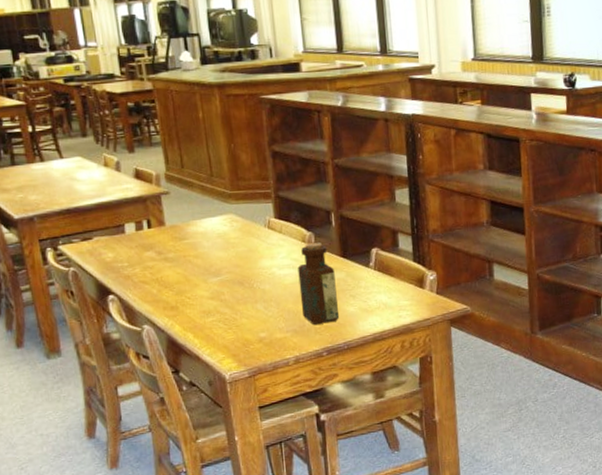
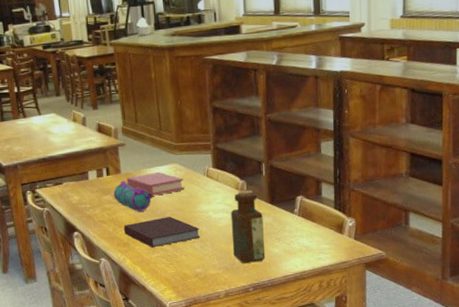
pencil case: none [156,234,204,271] -> present [113,180,152,213]
notebook: none [170,274,263,310] -> present [123,217,200,247]
book: none [172,223,242,251] -> present [127,171,184,196]

